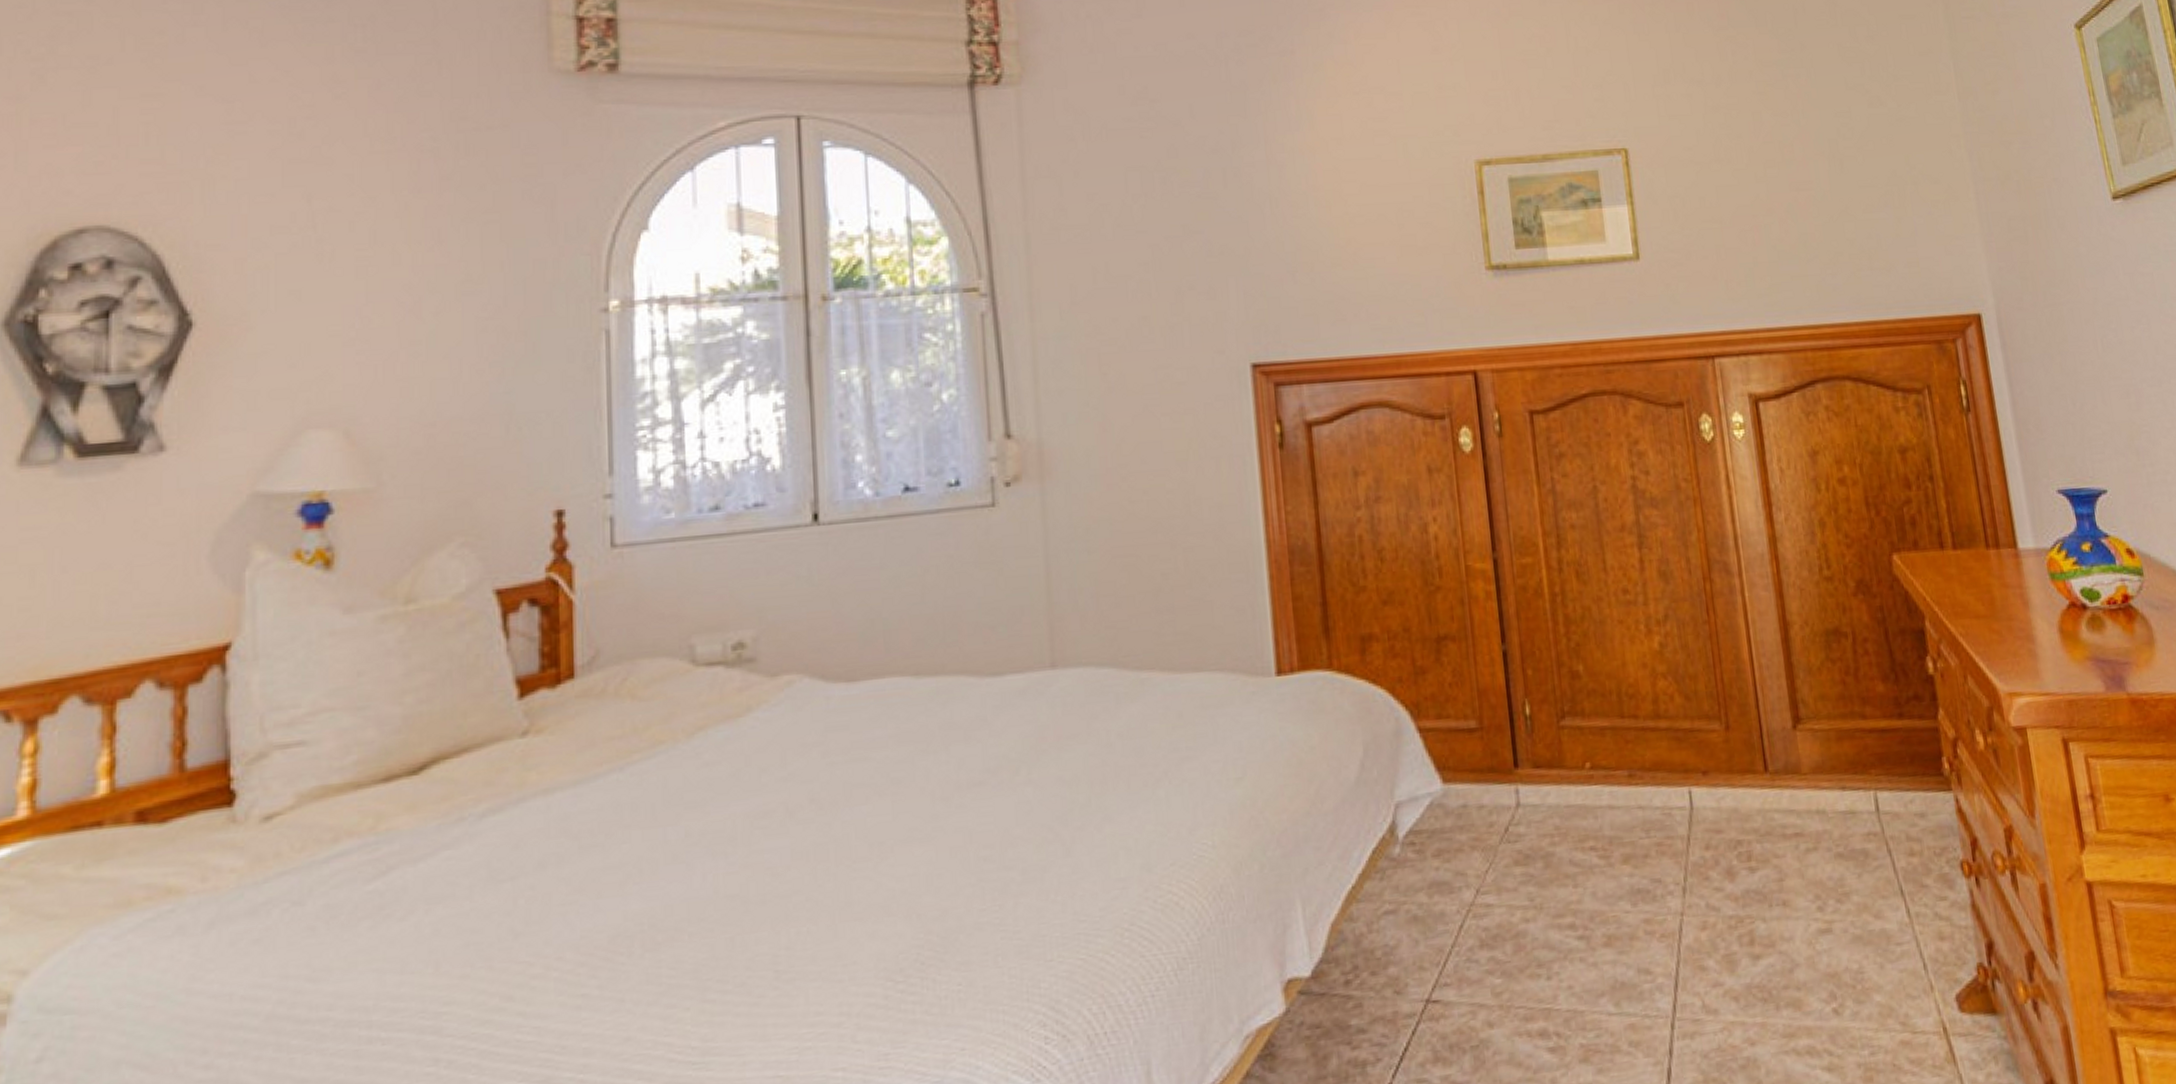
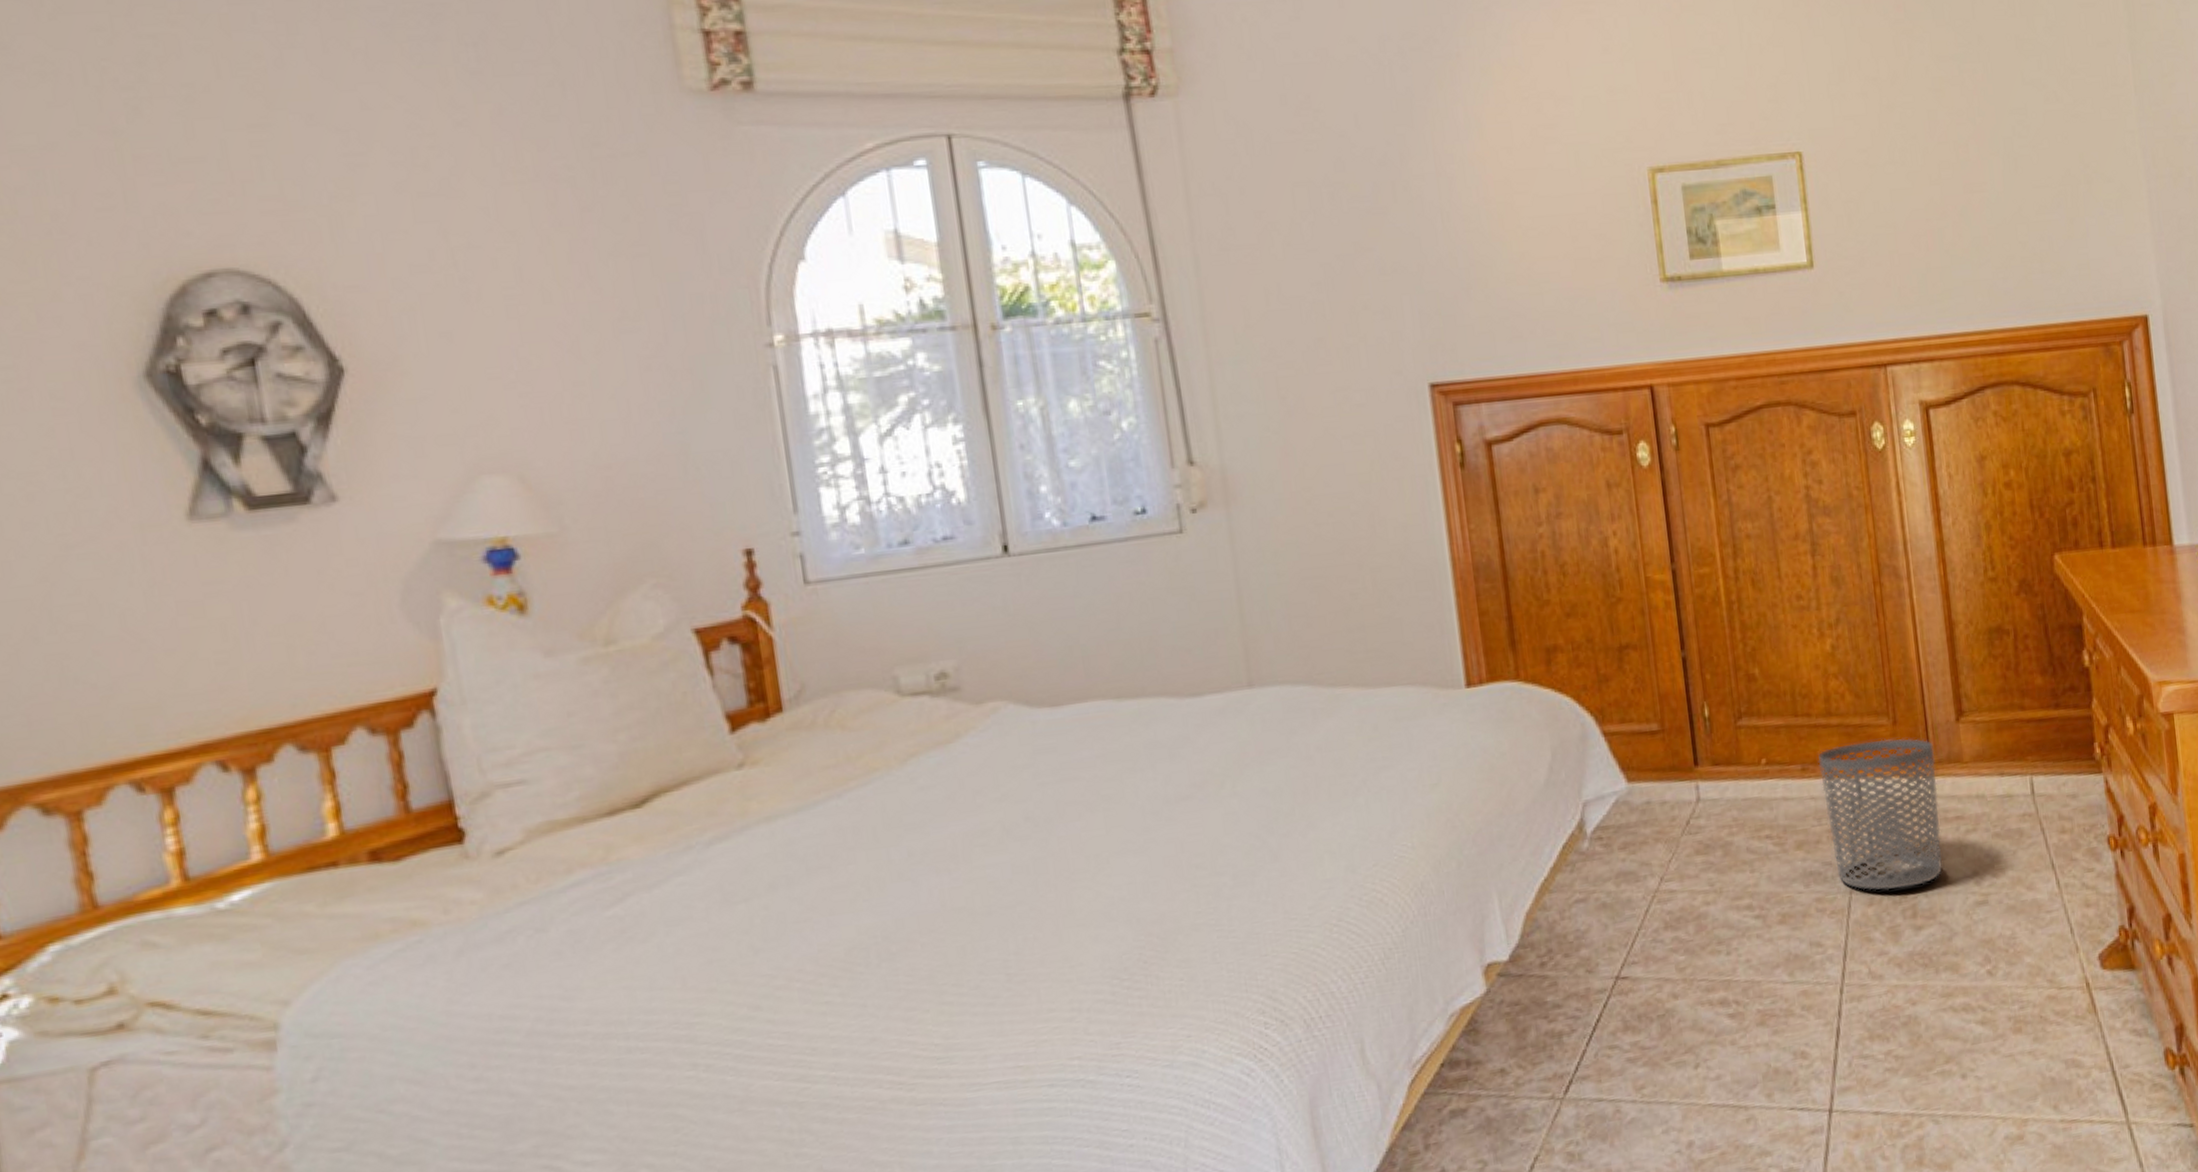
waste bin: none [1646,745,1782,914] -> present [1818,738,1943,891]

